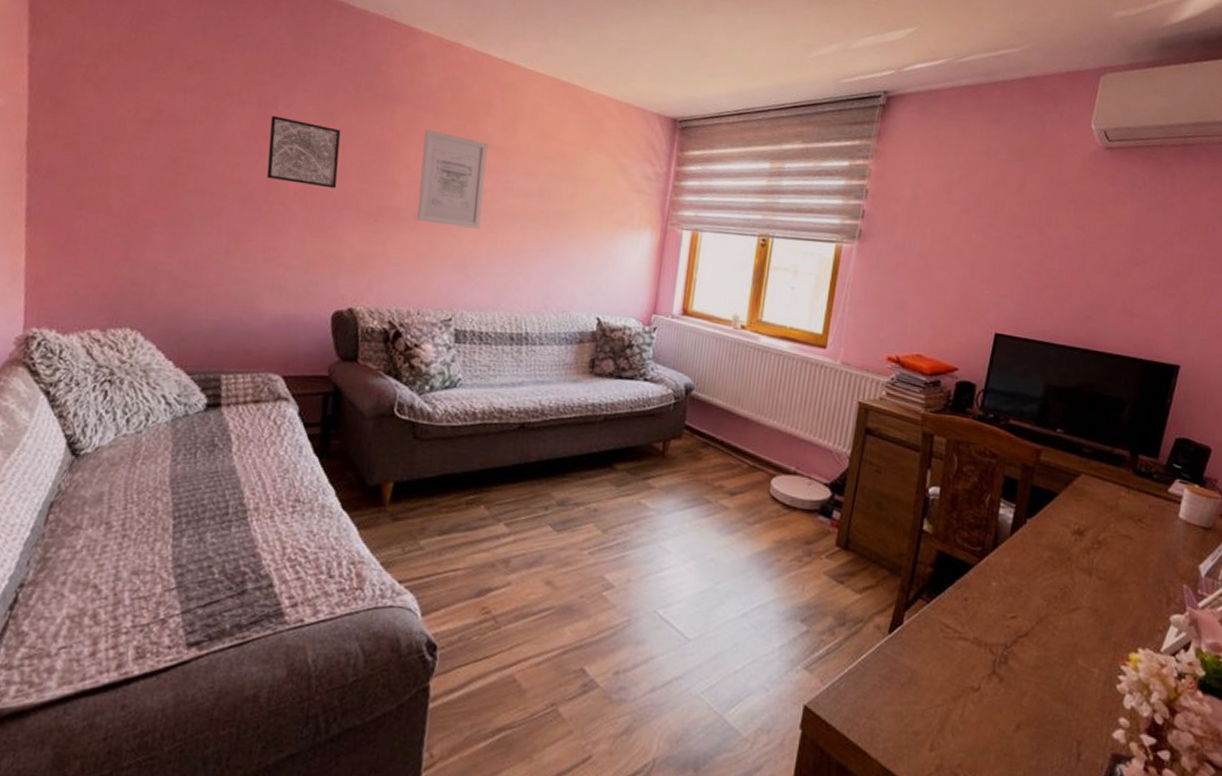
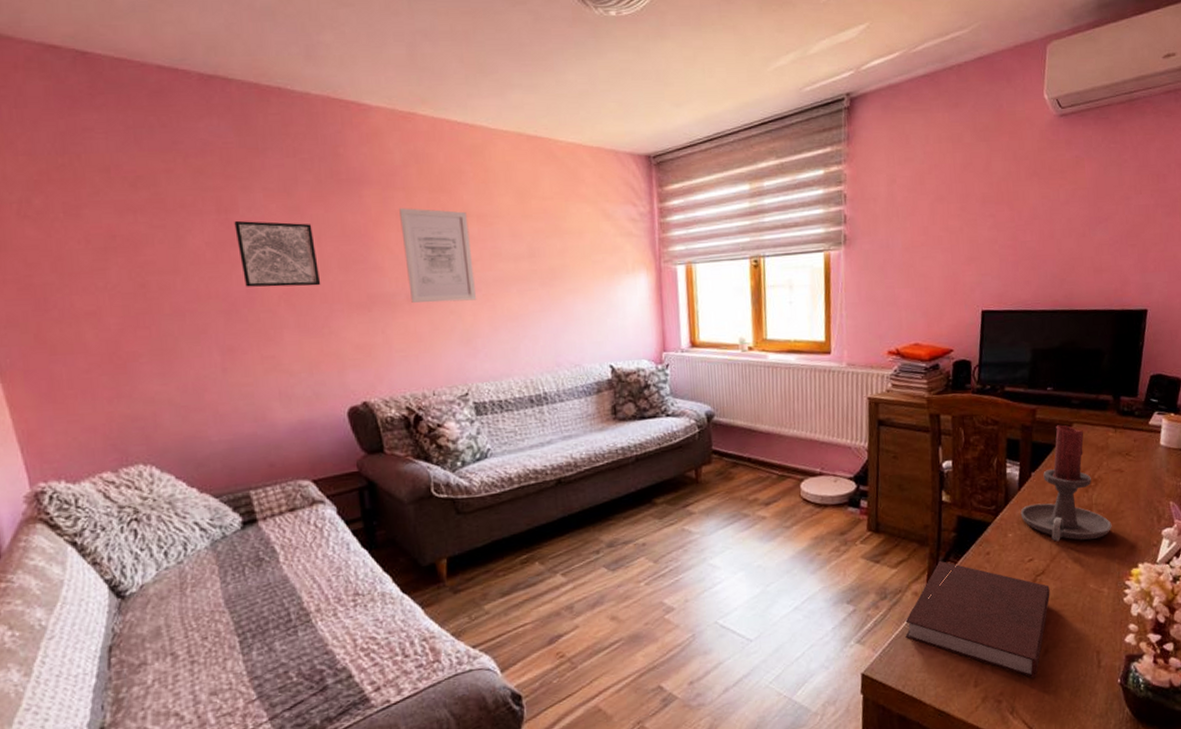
notebook: none [859,597,1032,756] -> present [905,561,1050,678]
candle holder: none [1008,472,1113,610] -> present [1020,425,1112,542]

